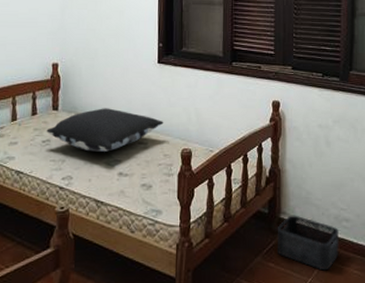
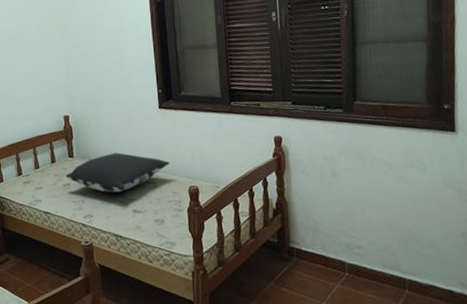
storage bin: present [278,215,340,271] -> none [288,243,353,295]

